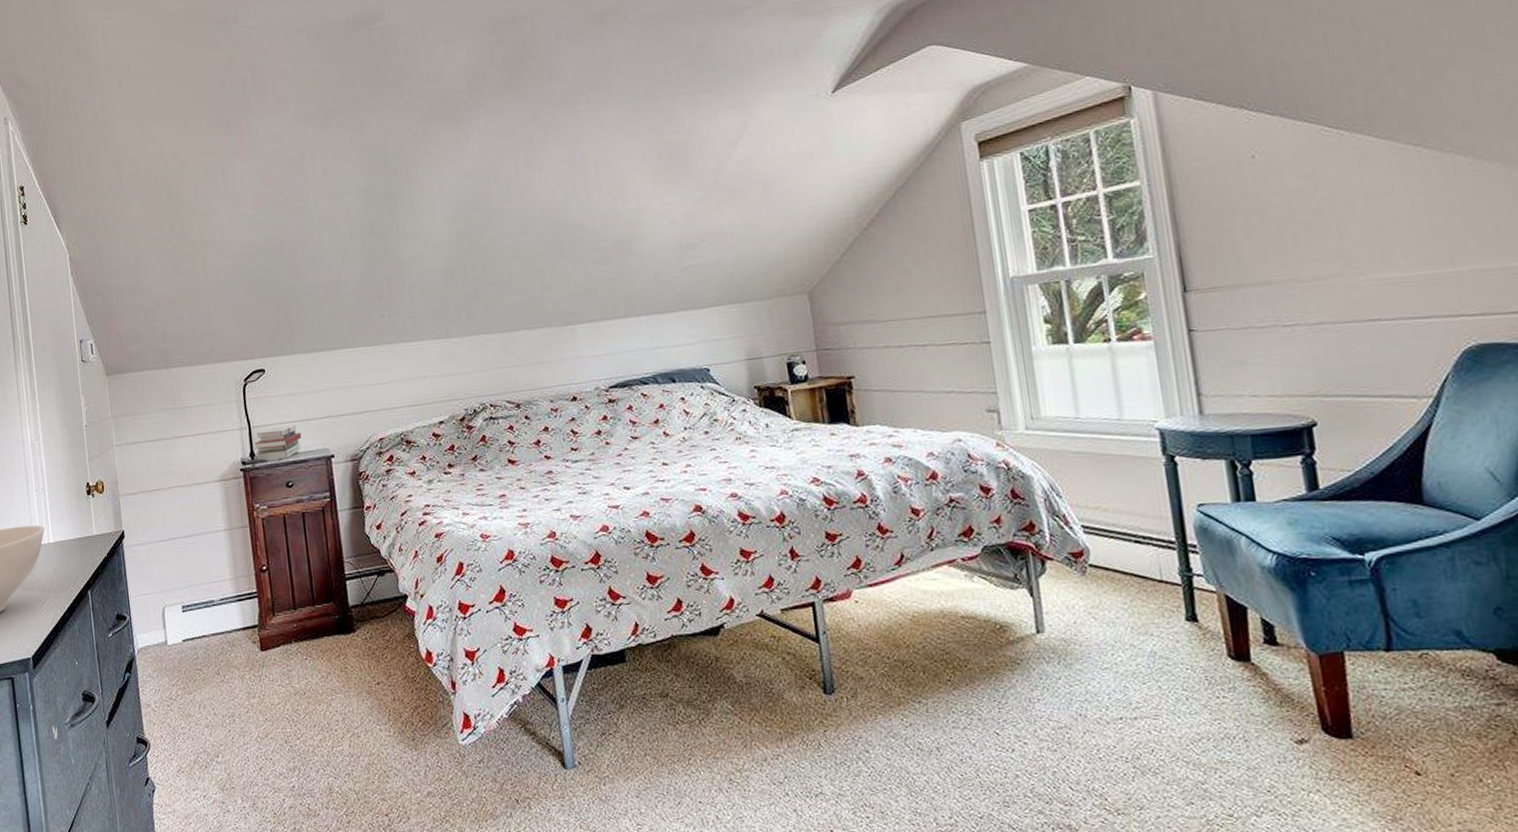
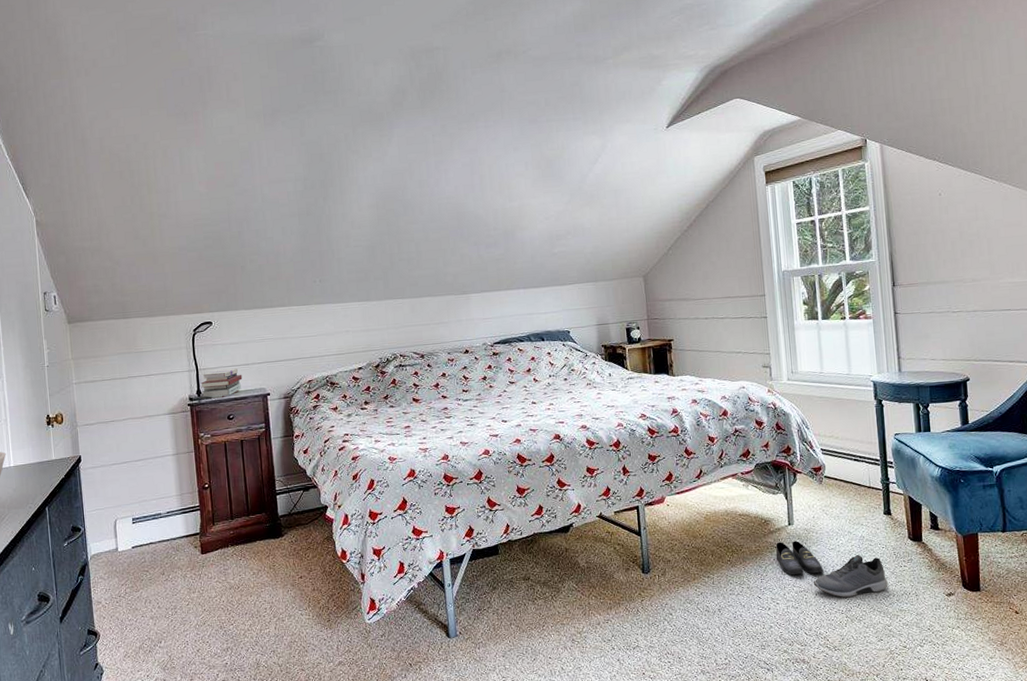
slipper: none [1018,655,1095,703] -> present [776,540,824,575]
athletic shoe: none [1080,678,1199,740] -> present [814,555,888,598]

